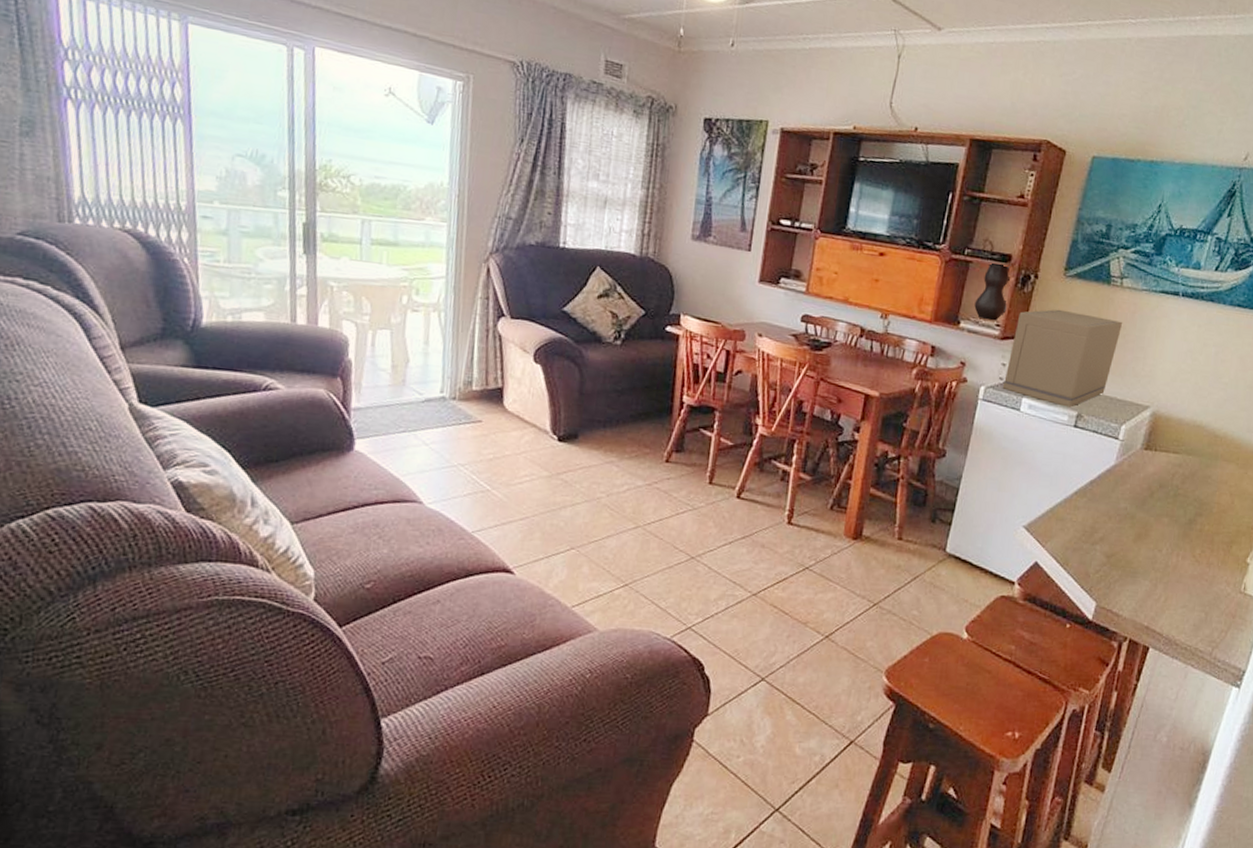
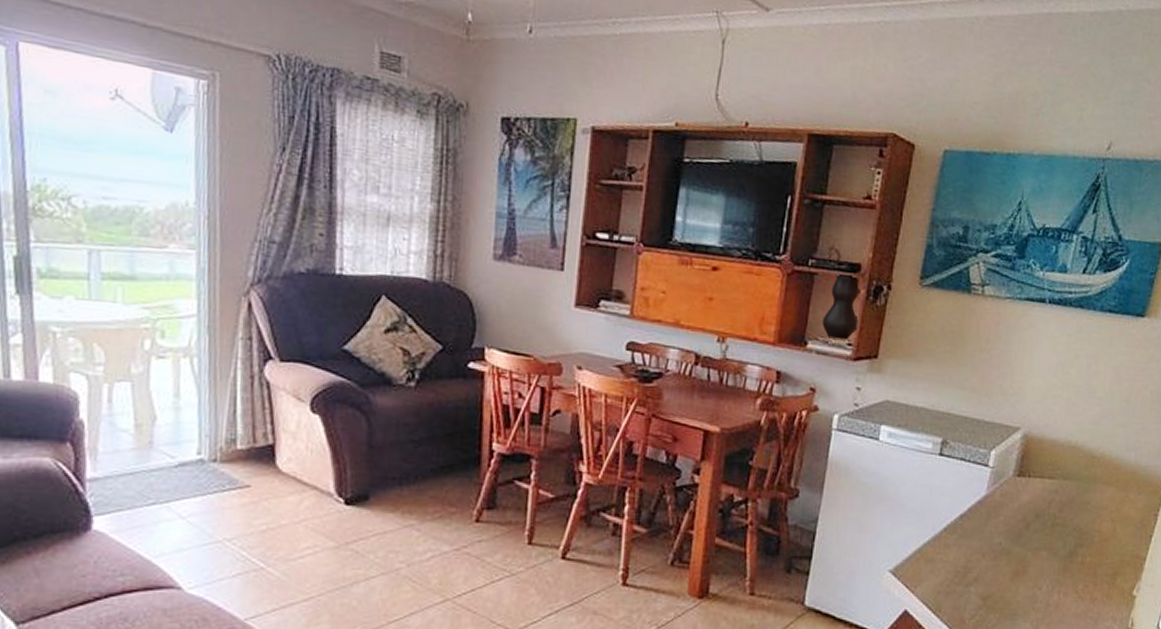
microwave: present [1002,309,1122,408] -> none [858,323,986,433]

